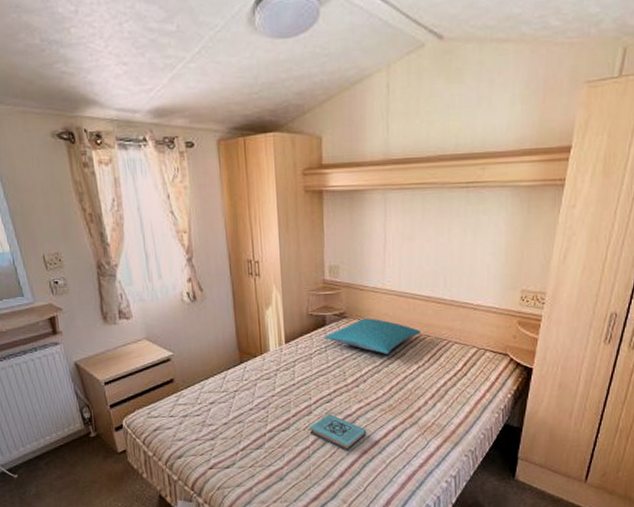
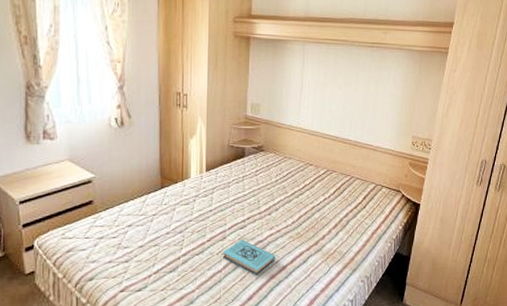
pillow: present [323,318,421,354] -> none [242,152,328,186]

